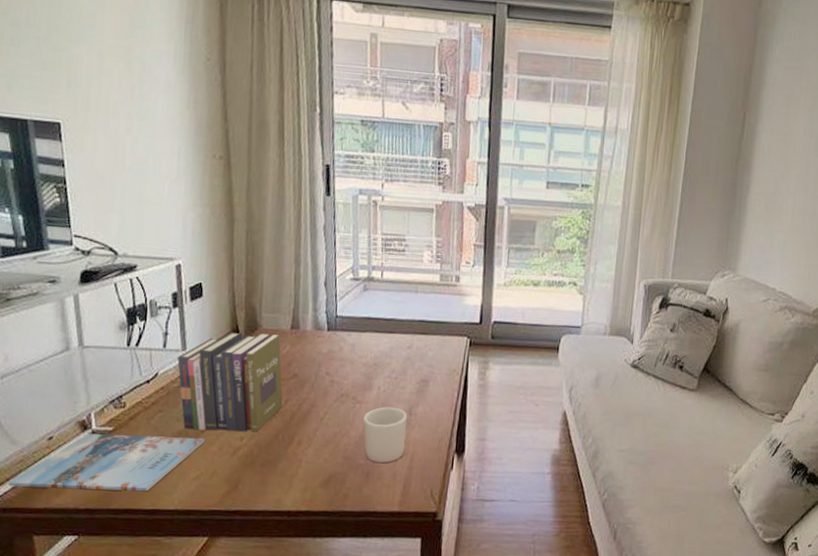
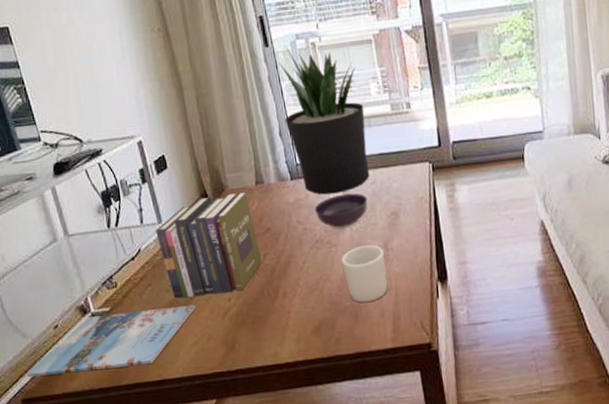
planter: none [332,200,414,352] -> present [279,47,370,195]
bowl: none [345,352,401,387] -> present [314,192,368,229]

